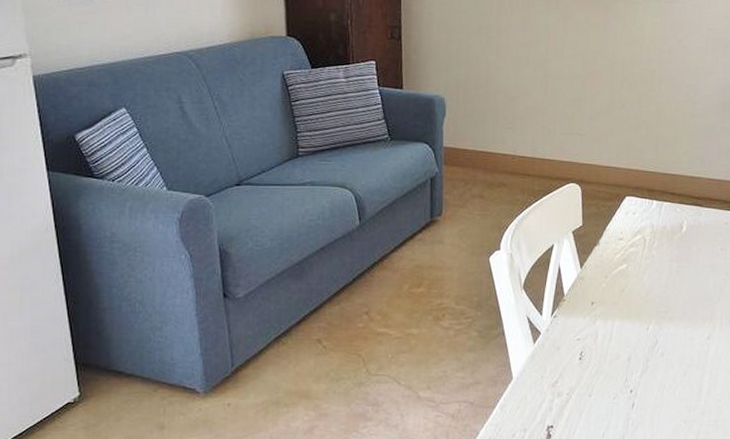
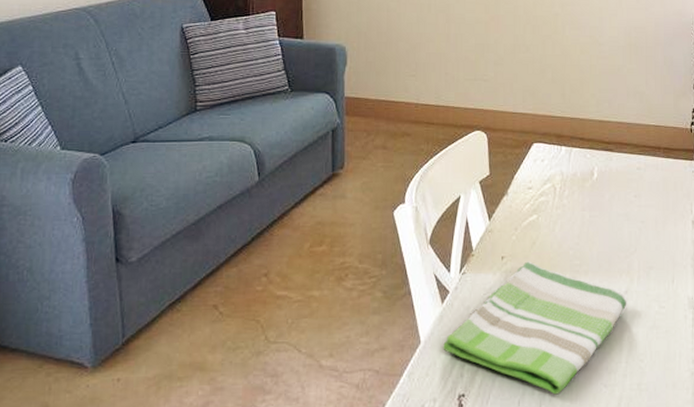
dish towel: none [534,307,709,428] -> present [443,261,627,395]

